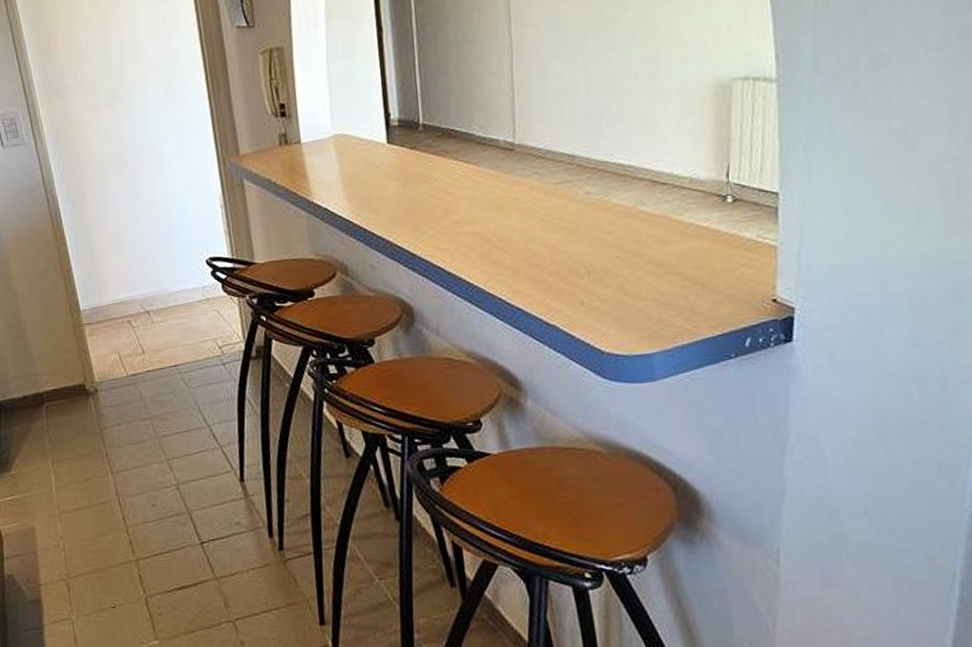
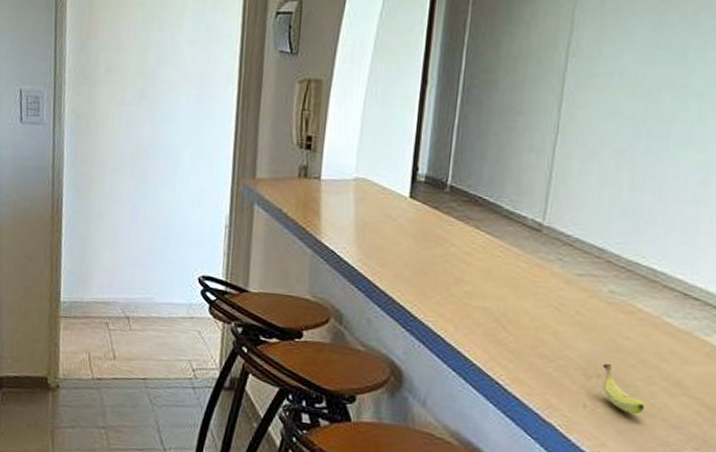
banana: none [591,259,636,301] -> present [602,363,646,415]

